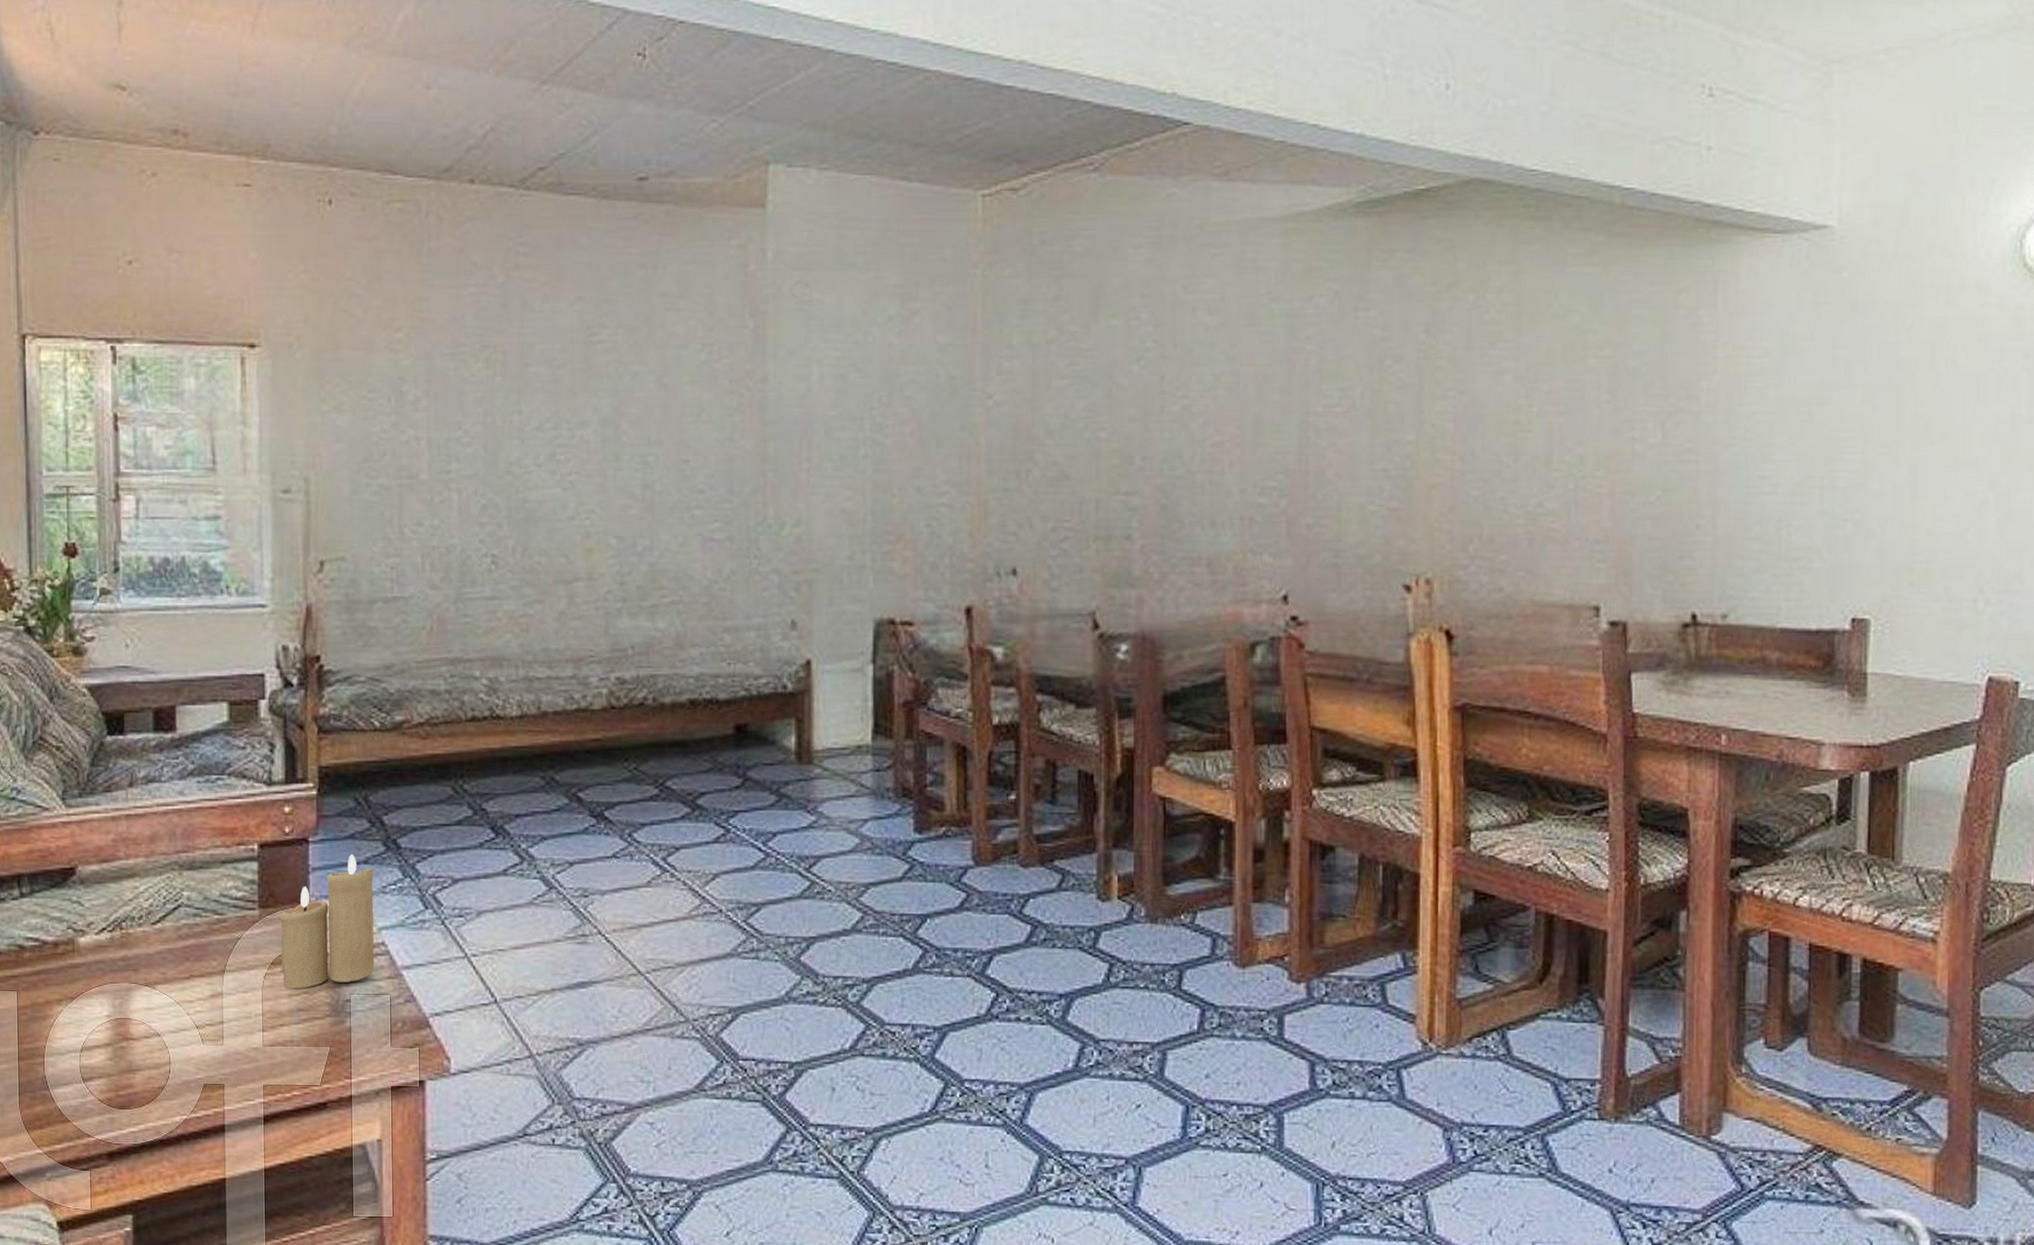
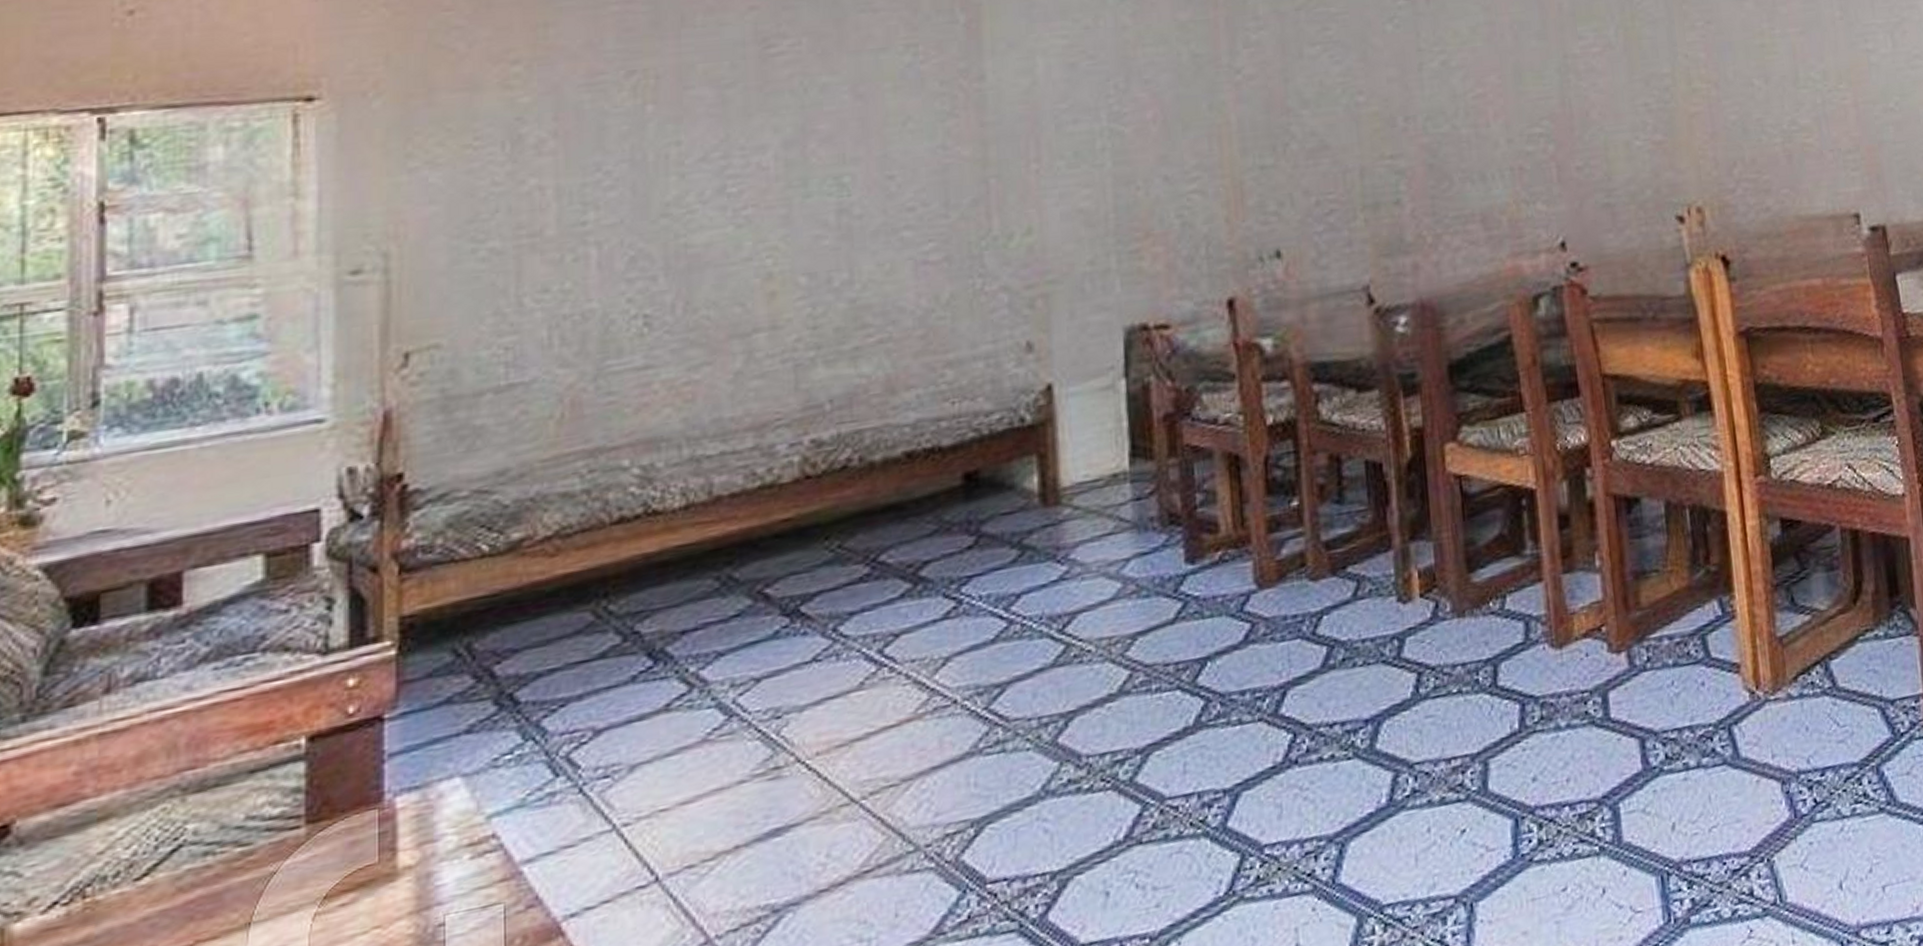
candle: present [280,854,375,989] -> none [339,724,482,928]

